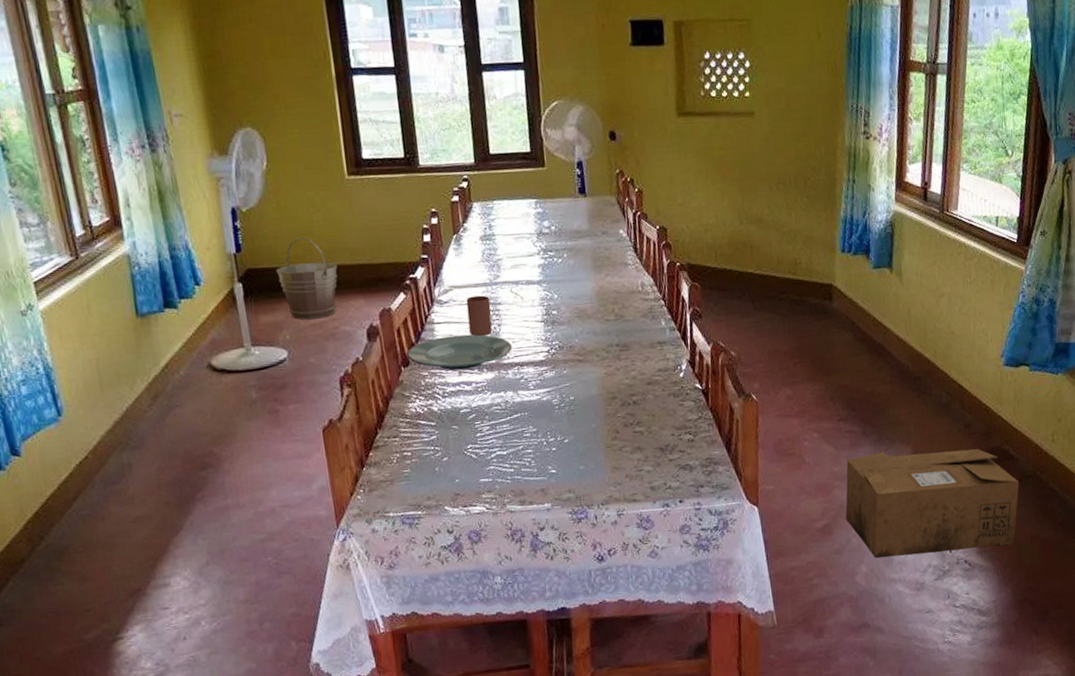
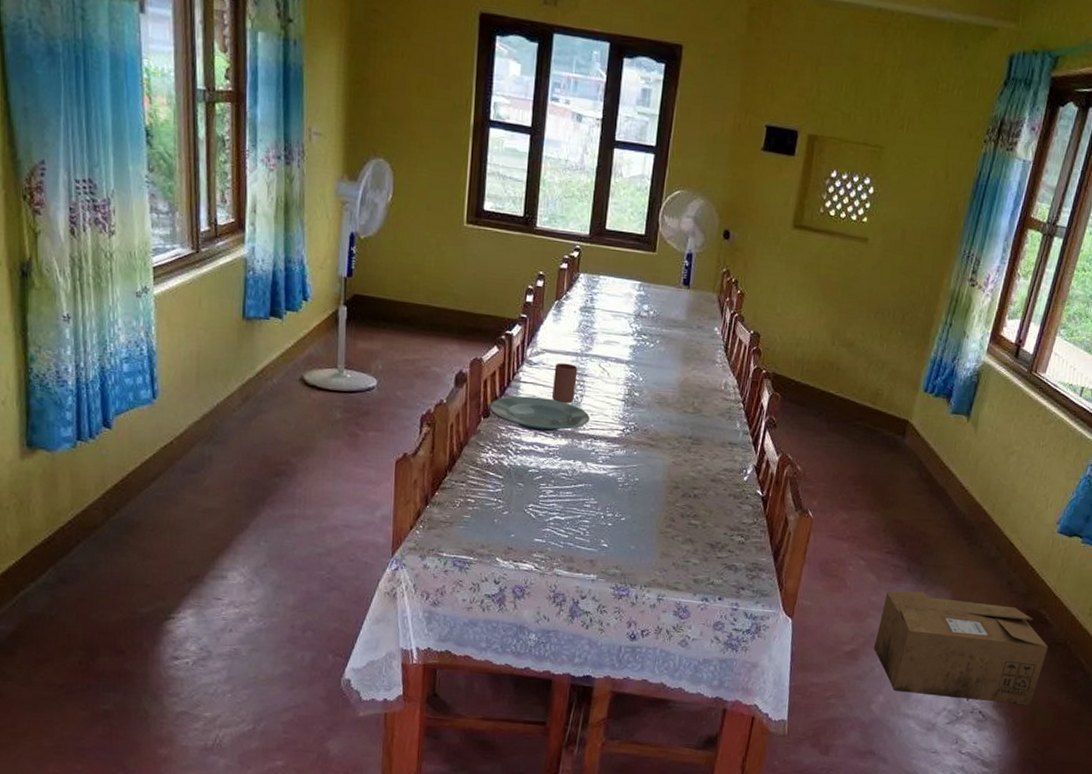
bucket: present [275,237,338,320] -> none [381,274,440,355]

